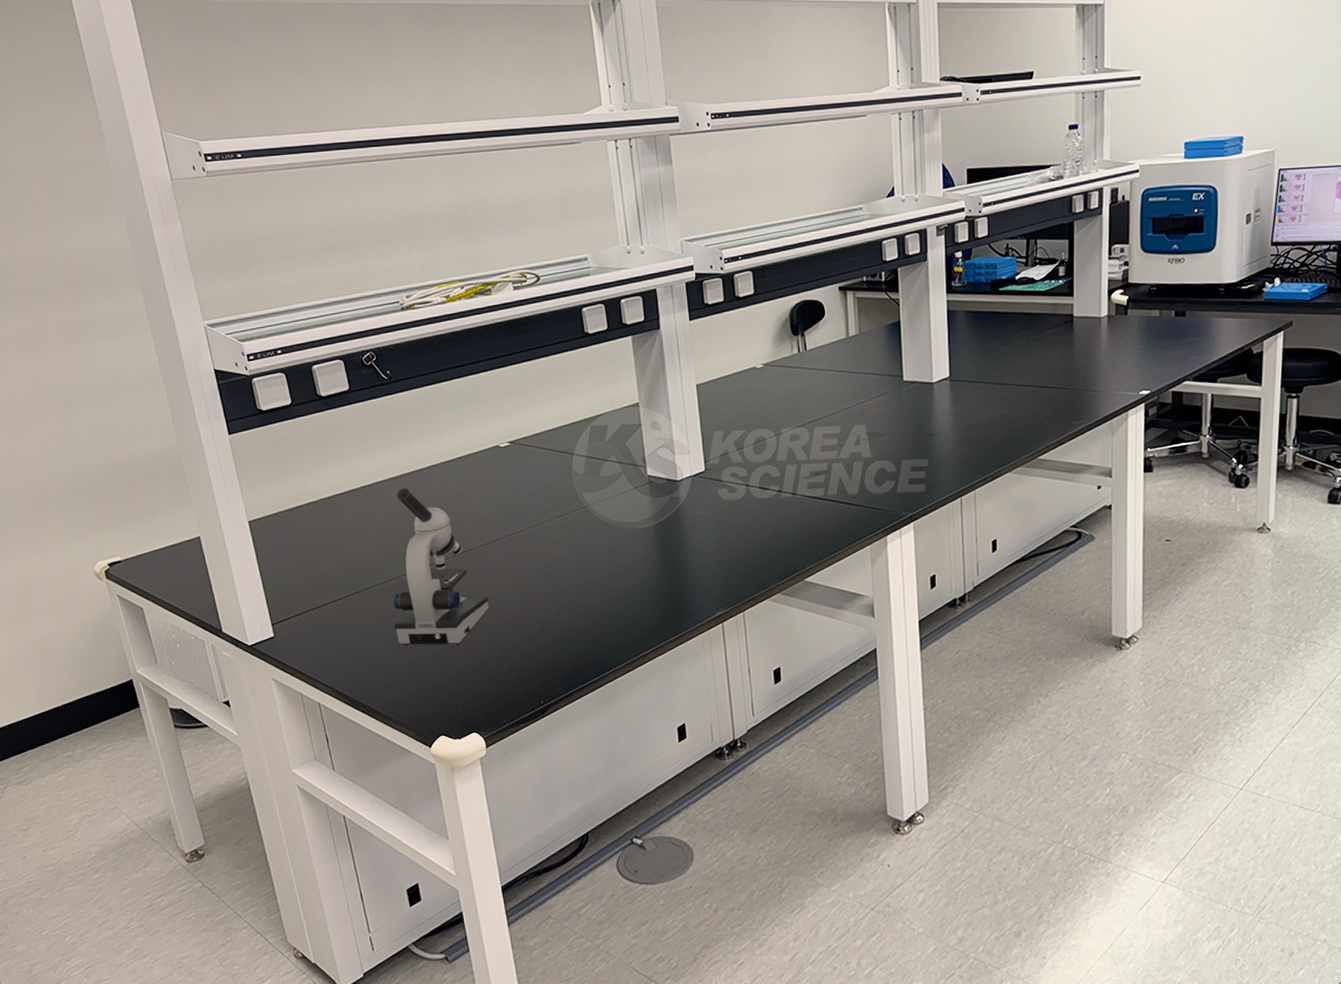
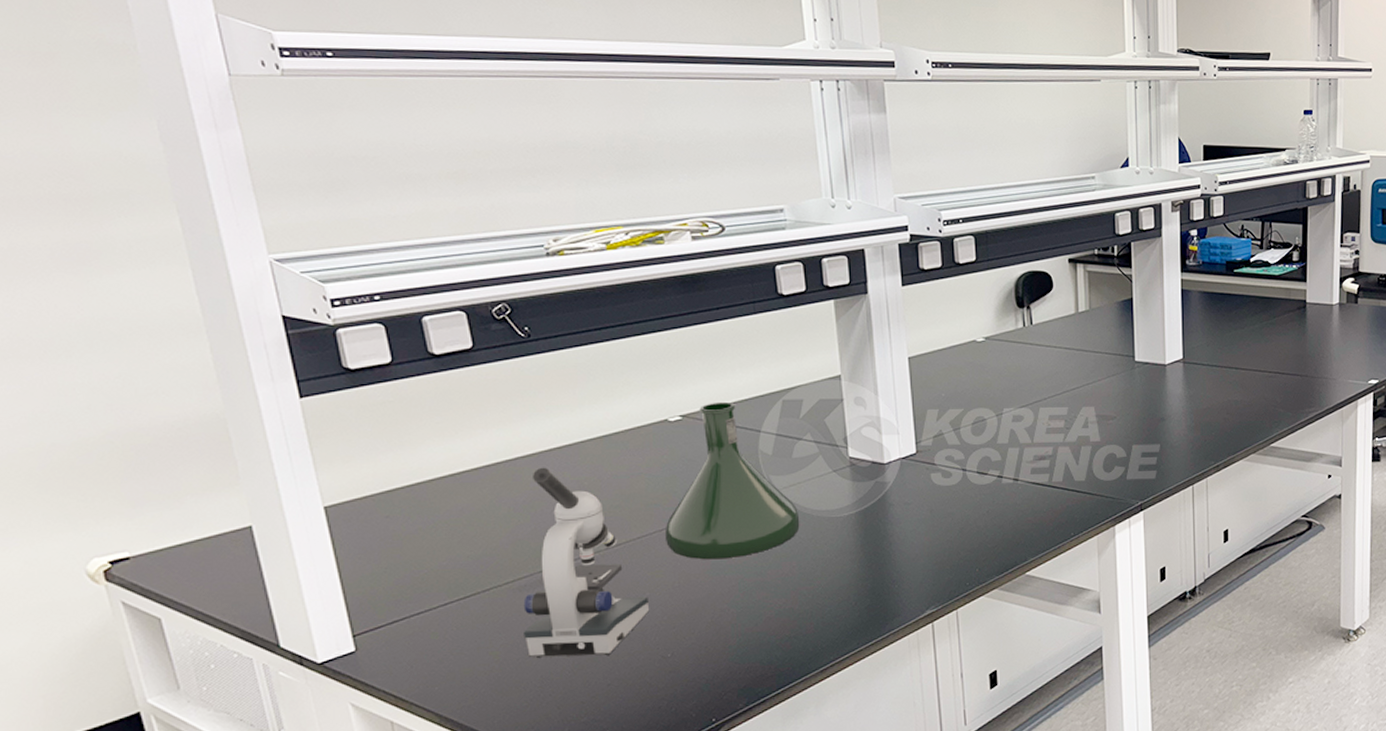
flask: none [500,429,608,565] -> present [666,401,800,560]

